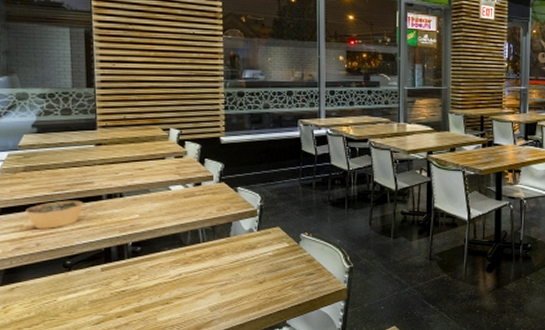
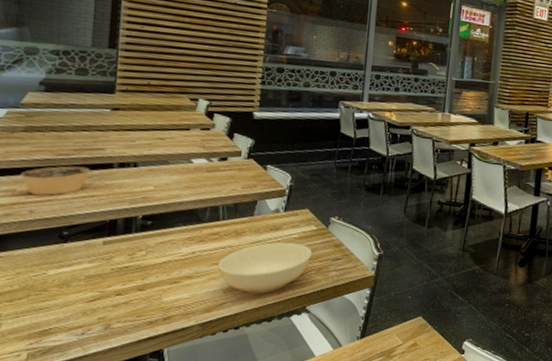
bowl: none [203,260,287,310] -> present [218,242,313,293]

